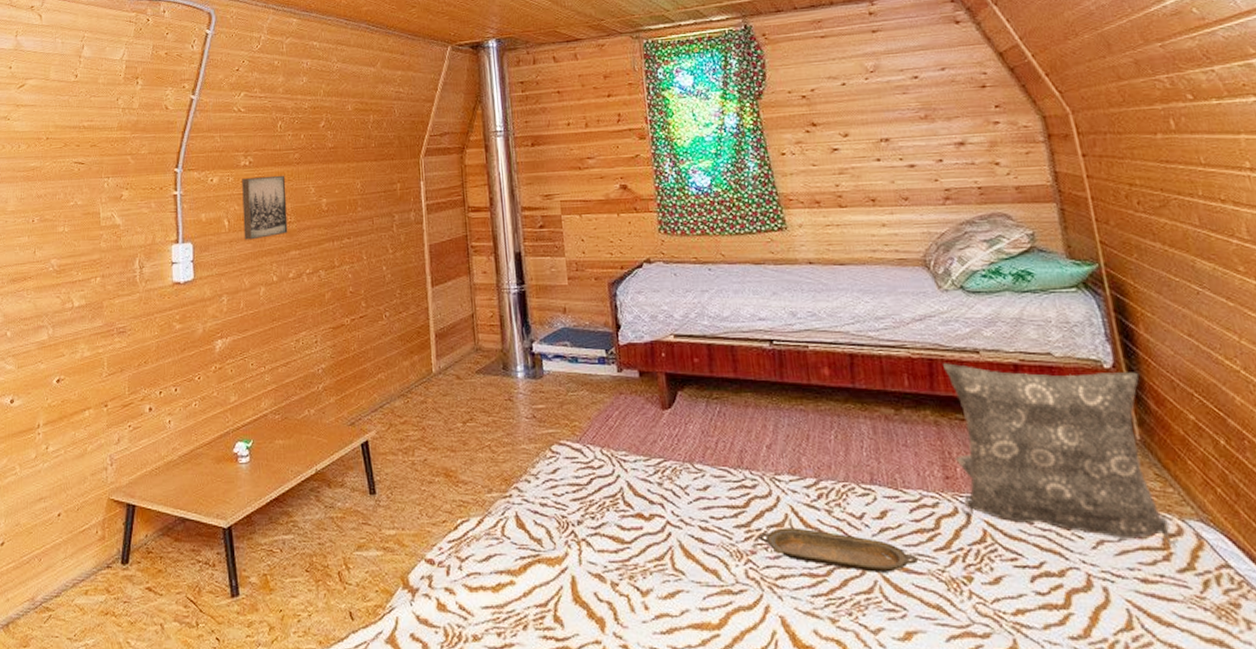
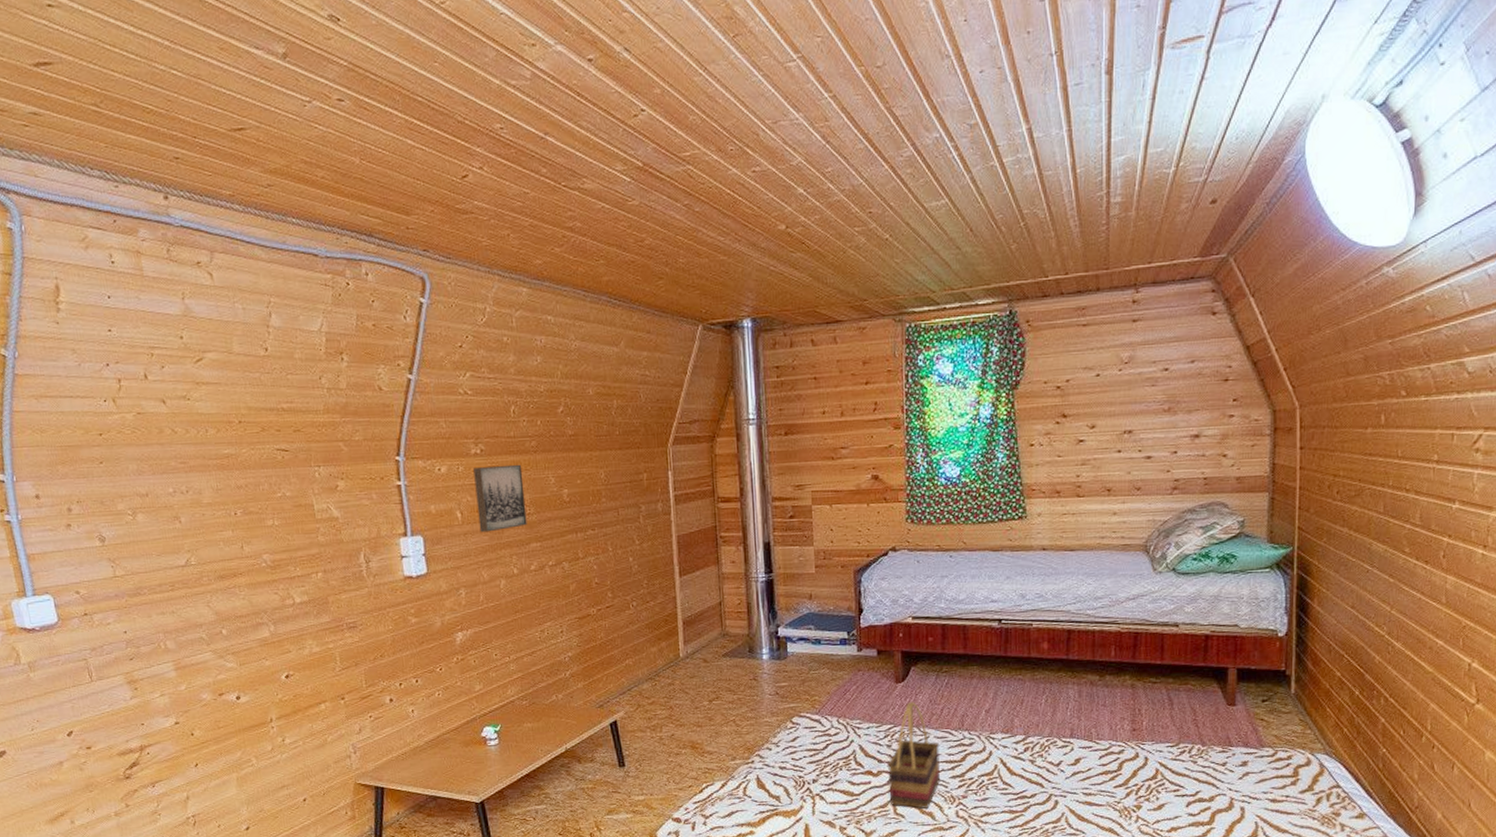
woven basket: none [659,432,722,564] -> present [887,702,941,809]
serving tray: present [758,527,919,572] -> none [970,775,1101,807]
pillow: present [942,363,1179,547] -> none [1141,635,1306,775]

